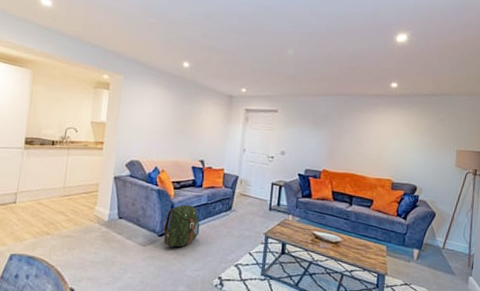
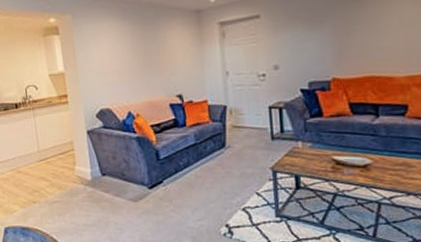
backpack: present [163,204,200,247] -> none [151,148,194,199]

